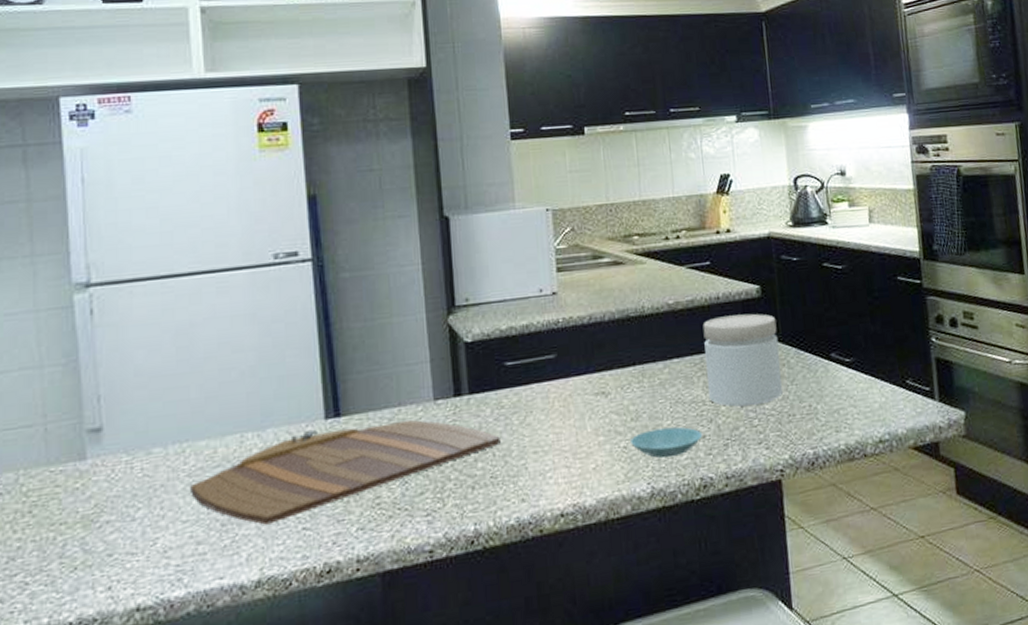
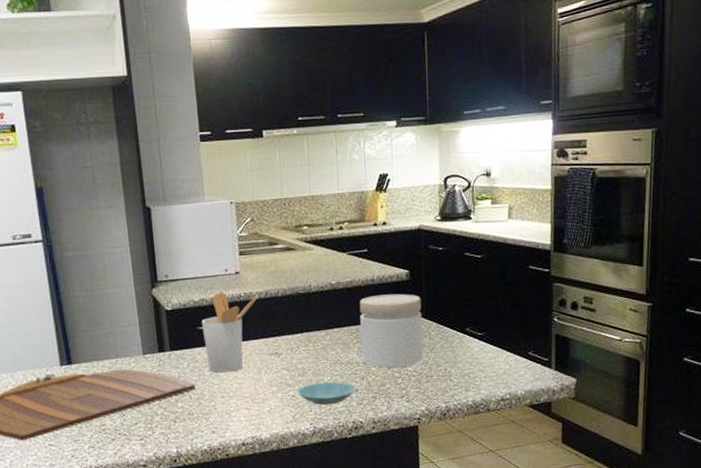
utensil holder: none [509,317,581,421] -> present [201,292,259,373]

